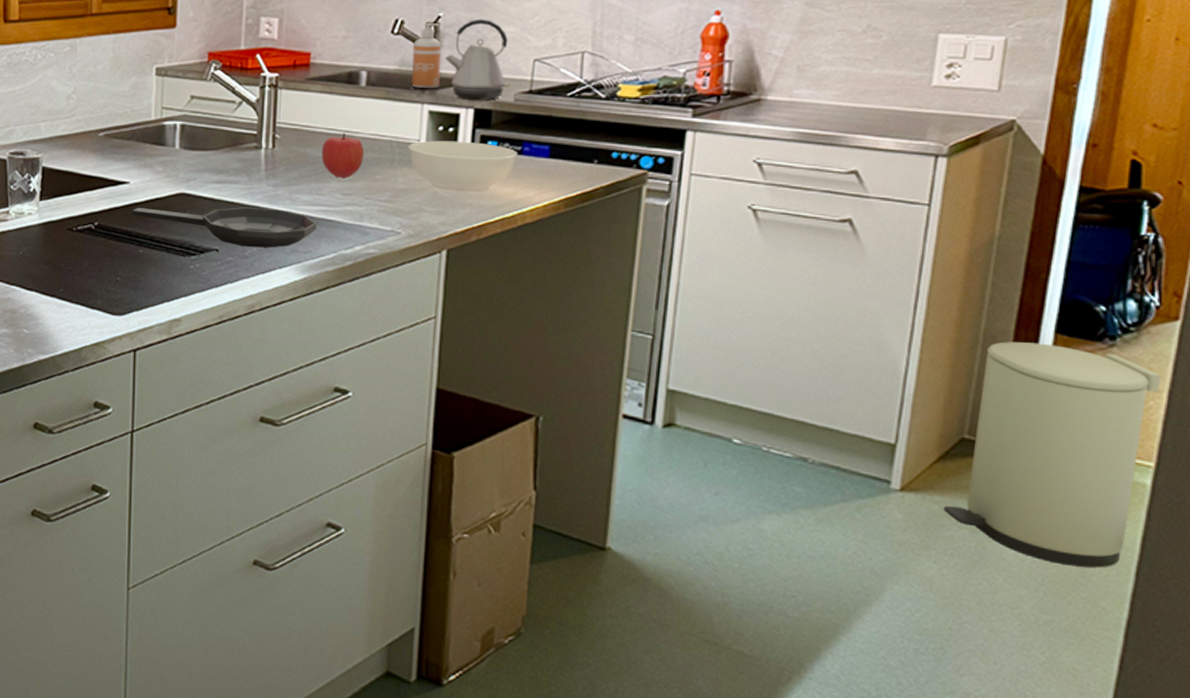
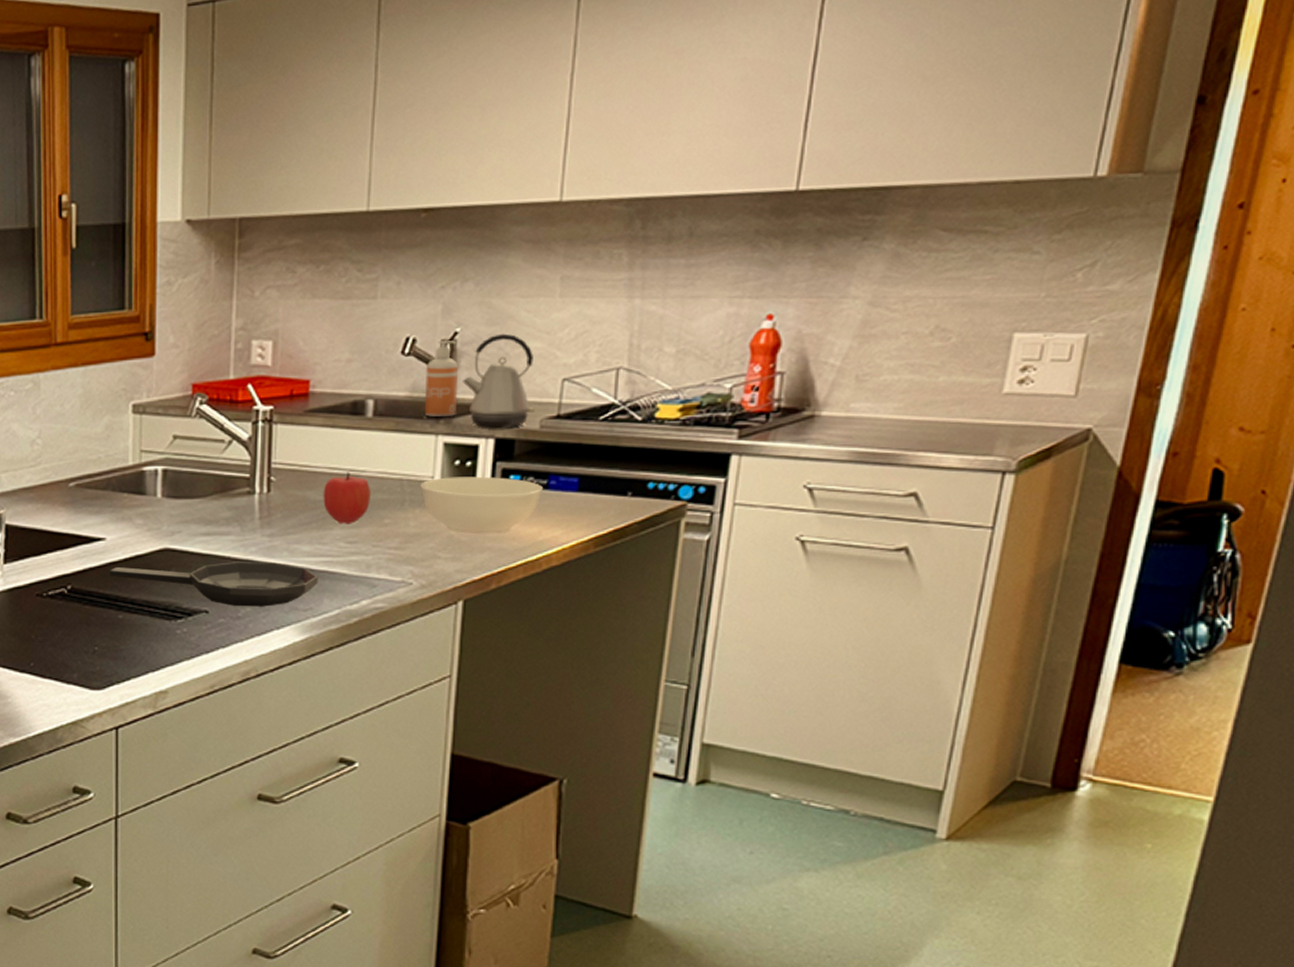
pedal bin: present [943,341,1162,568] -> none [990,675,1228,910]

